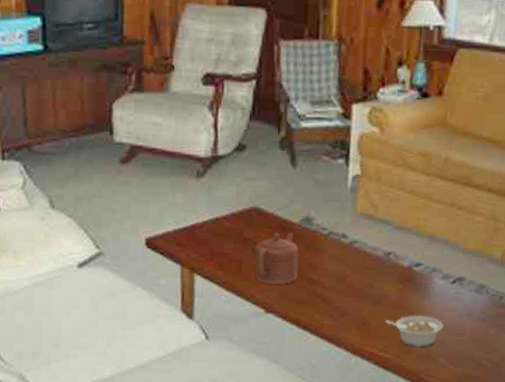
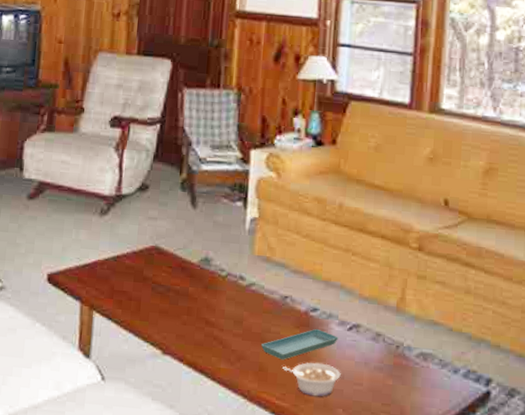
teapot: present [254,232,299,285] -> none [153,271,197,326]
saucer: none [364,282,442,314] -> present [261,328,338,360]

